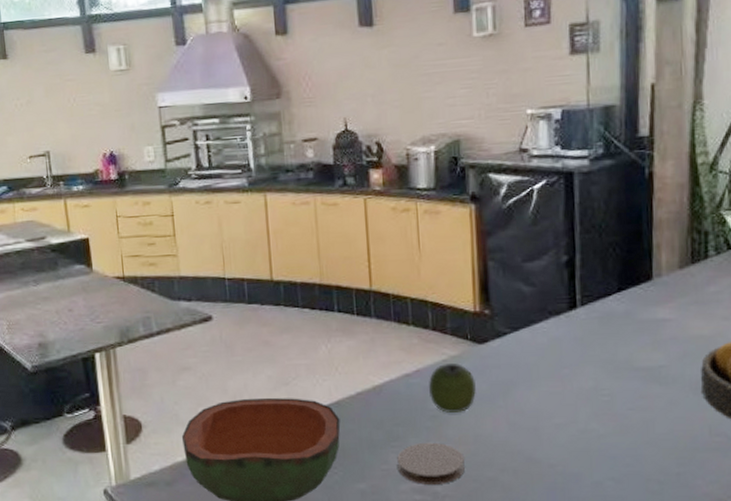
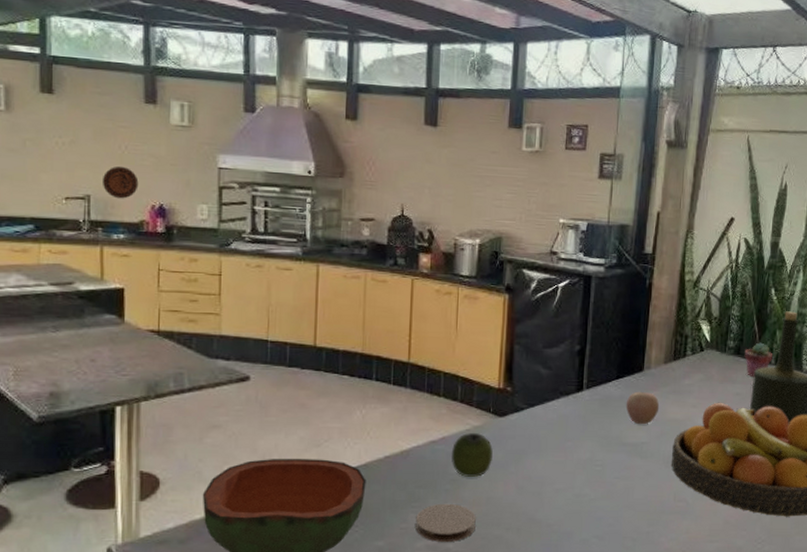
decorative plate: none [58,119,90,151] -> present [103,166,139,199]
apple: none [633,304,679,345] -> present [625,391,660,425]

